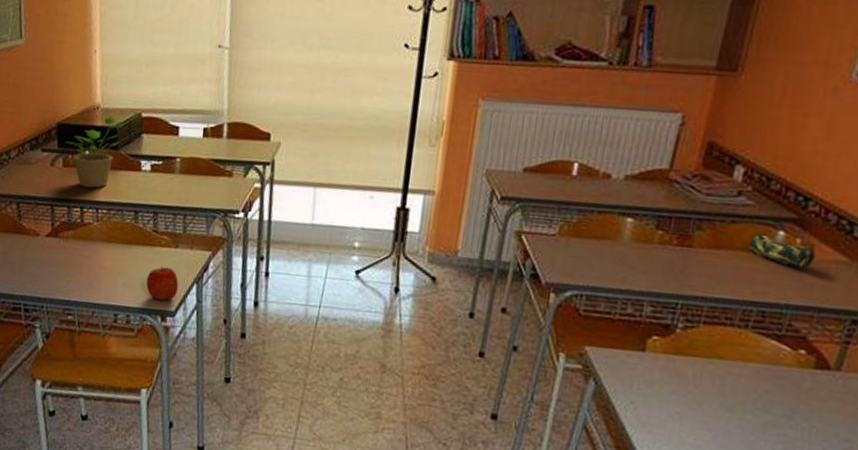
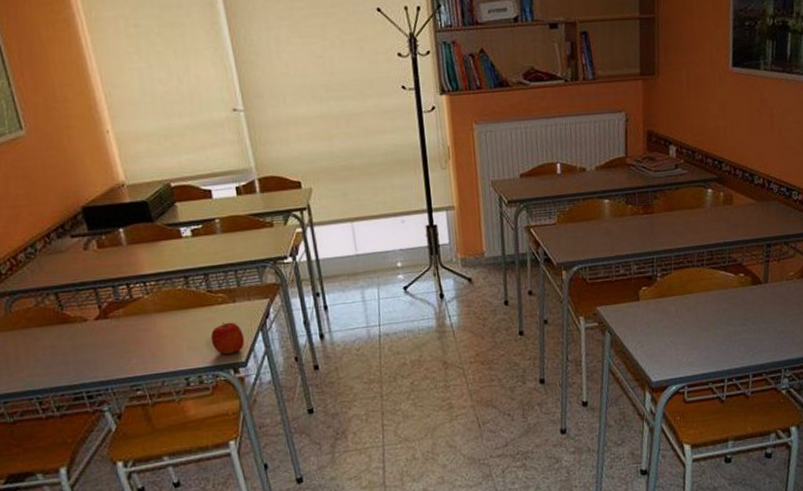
potted plant: present [64,116,125,188] -> none [94,191,155,264]
pencil case: present [748,234,815,268] -> none [690,194,735,214]

